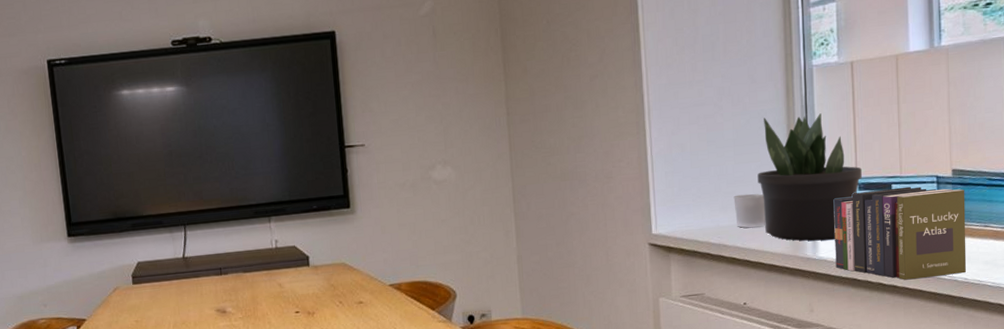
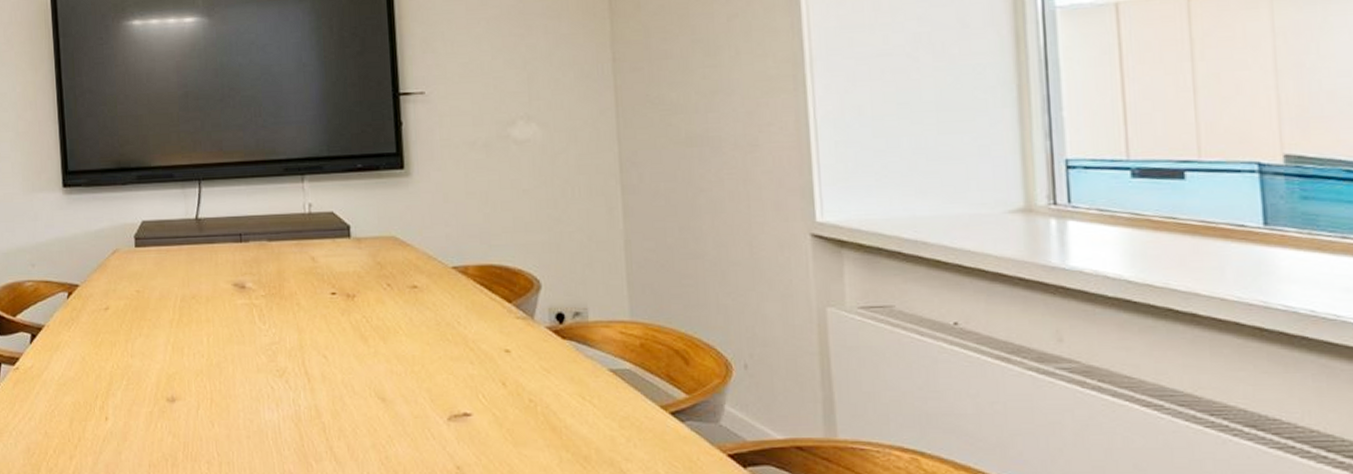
candle holder: present [733,193,766,228] -> none [937,175,987,222]
planter: present [757,113,862,241] -> none [973,71,1136,244]
books: present [833,186,967,280] -> none [1091,175,1314,307]

